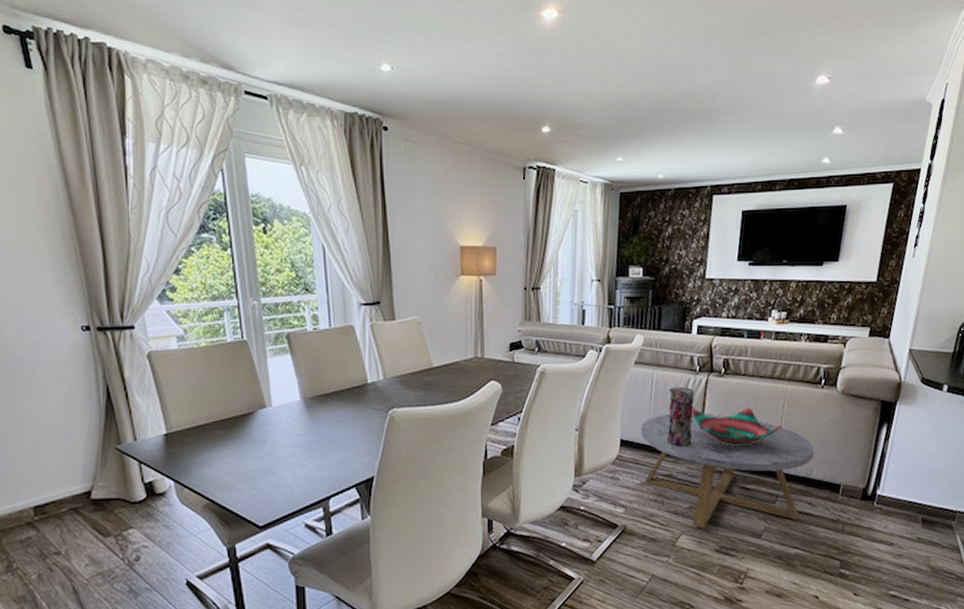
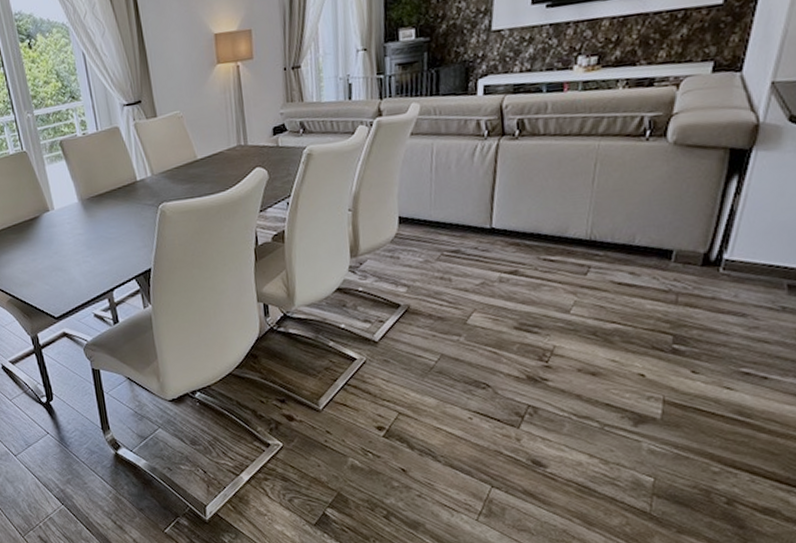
coffee table: present [641,413,815,529] -> none [421,180,638,305]
vase: present [667,386,695,448] -> none [452,154,483,221]
decorative bowl: present [692,407,782,446] -> none [480,170,594,215]

